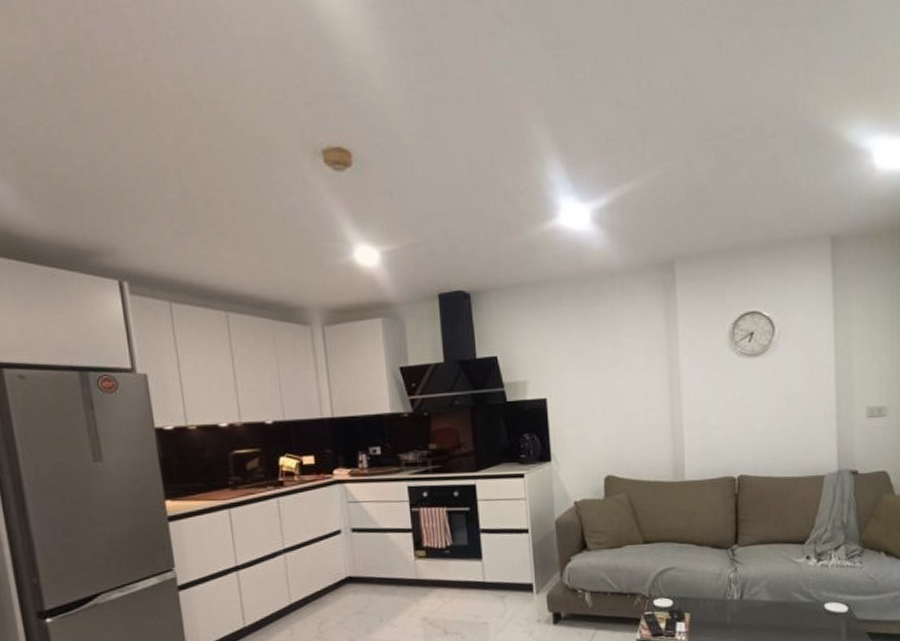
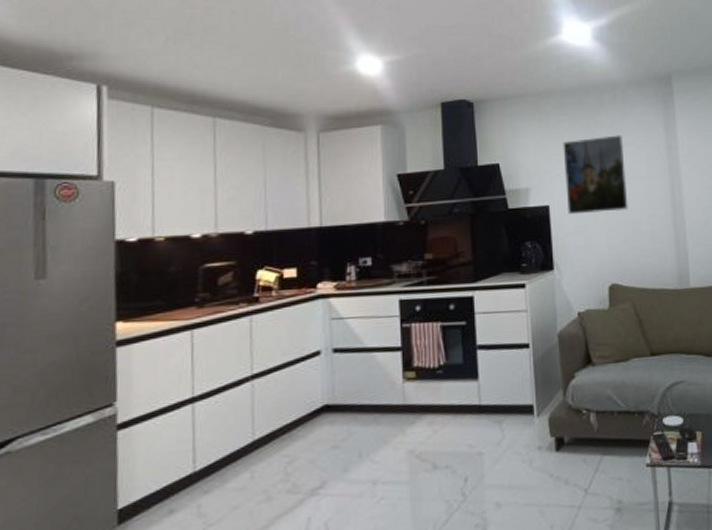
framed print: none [560,326,626,408] -> present [563,135,629,215]

